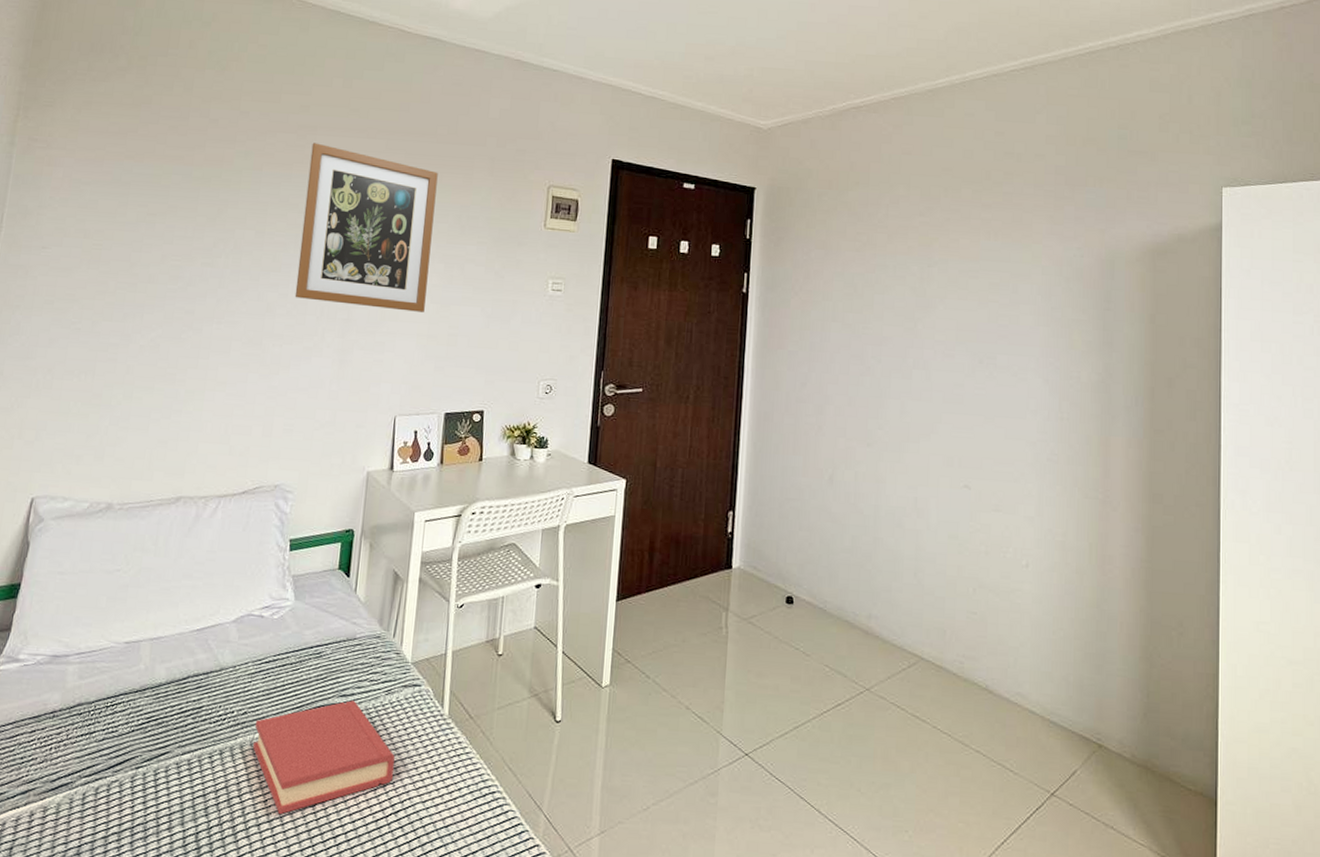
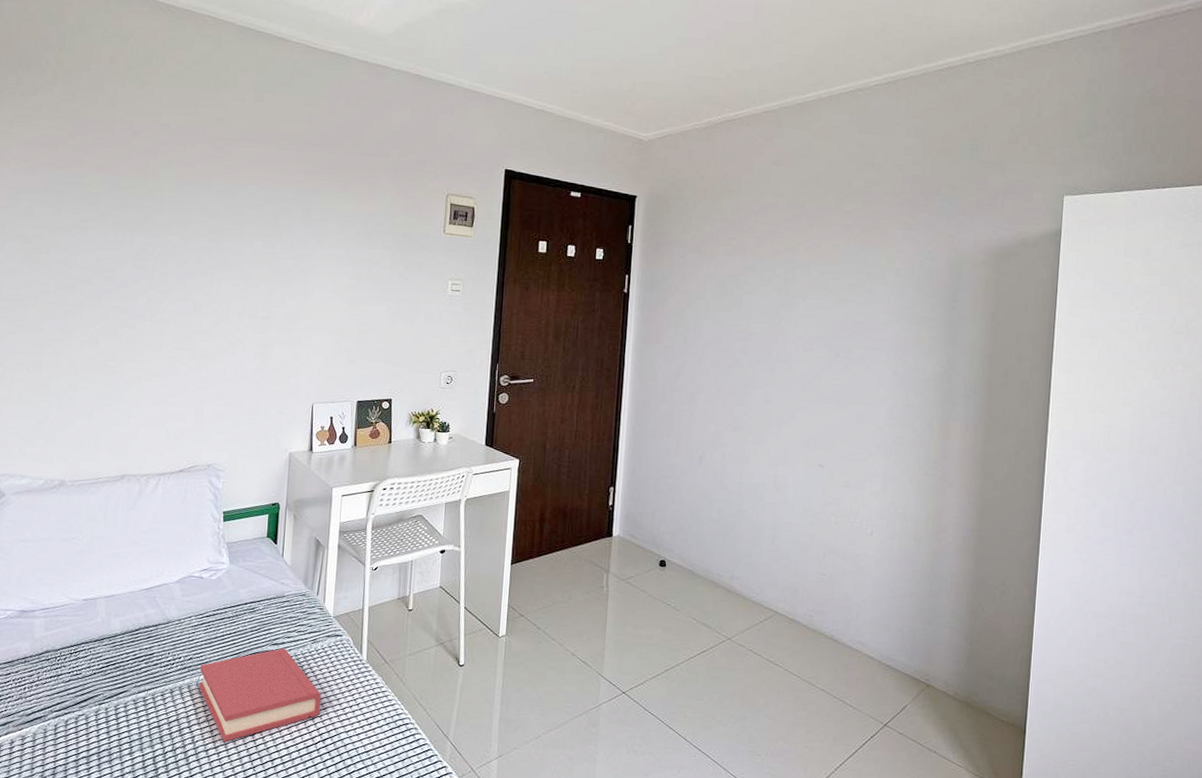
wall art: present [294,143,438,312] -> none [218,153,346,311]

